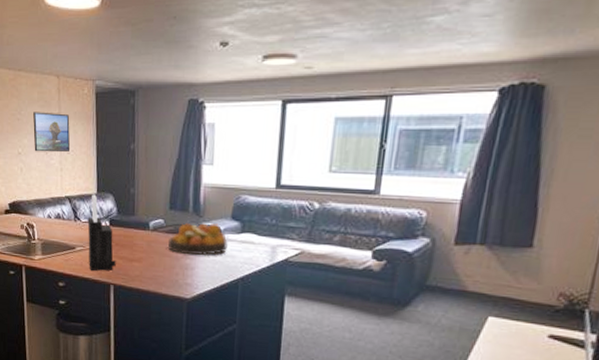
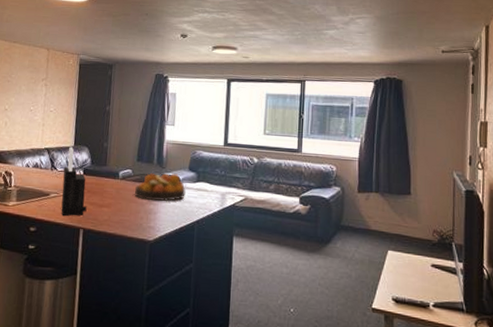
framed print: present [33,112,71,153] -> none [20,76,55,111]

